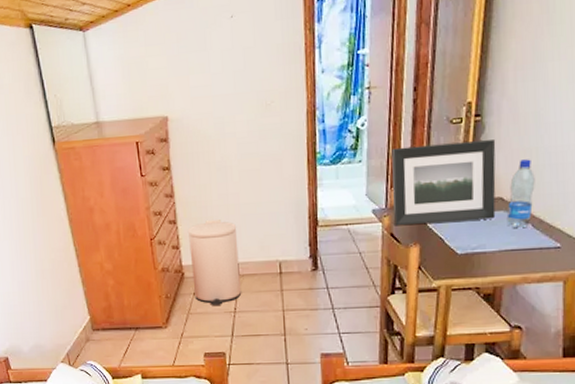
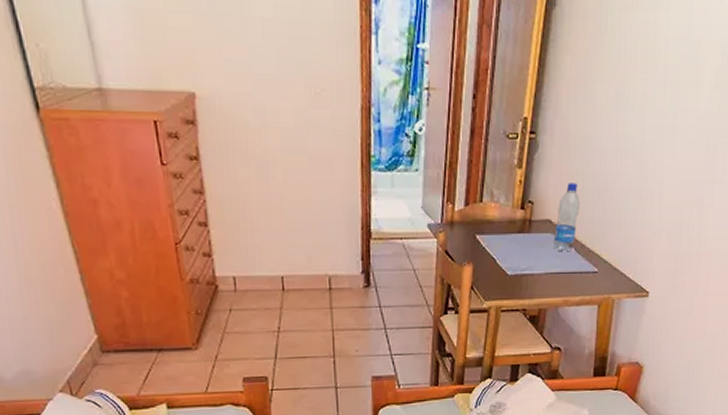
pedal bin: present [187,219,242,305] -> none [221,225,287,324]
picture frame: present [391,140,496,226] -> none [448,159,548,243]

